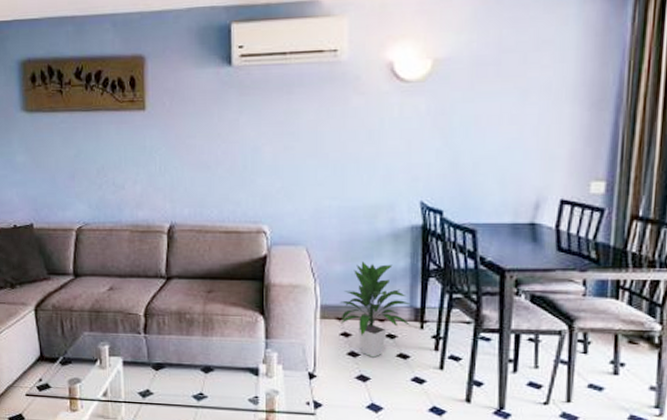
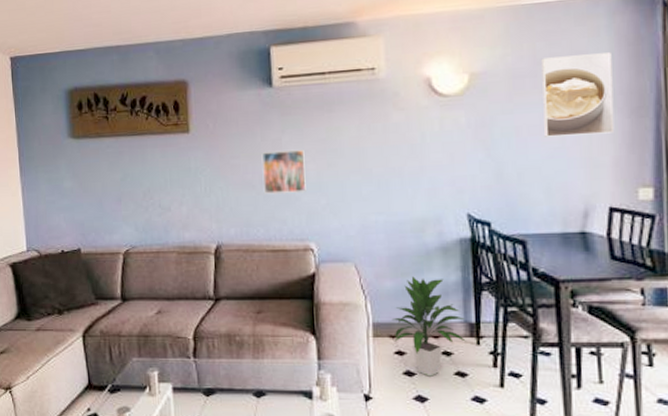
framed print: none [219,132,262,176] -> present [262,150,306,195]
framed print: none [502,43,578,127] -> present [541,52,615,137]

